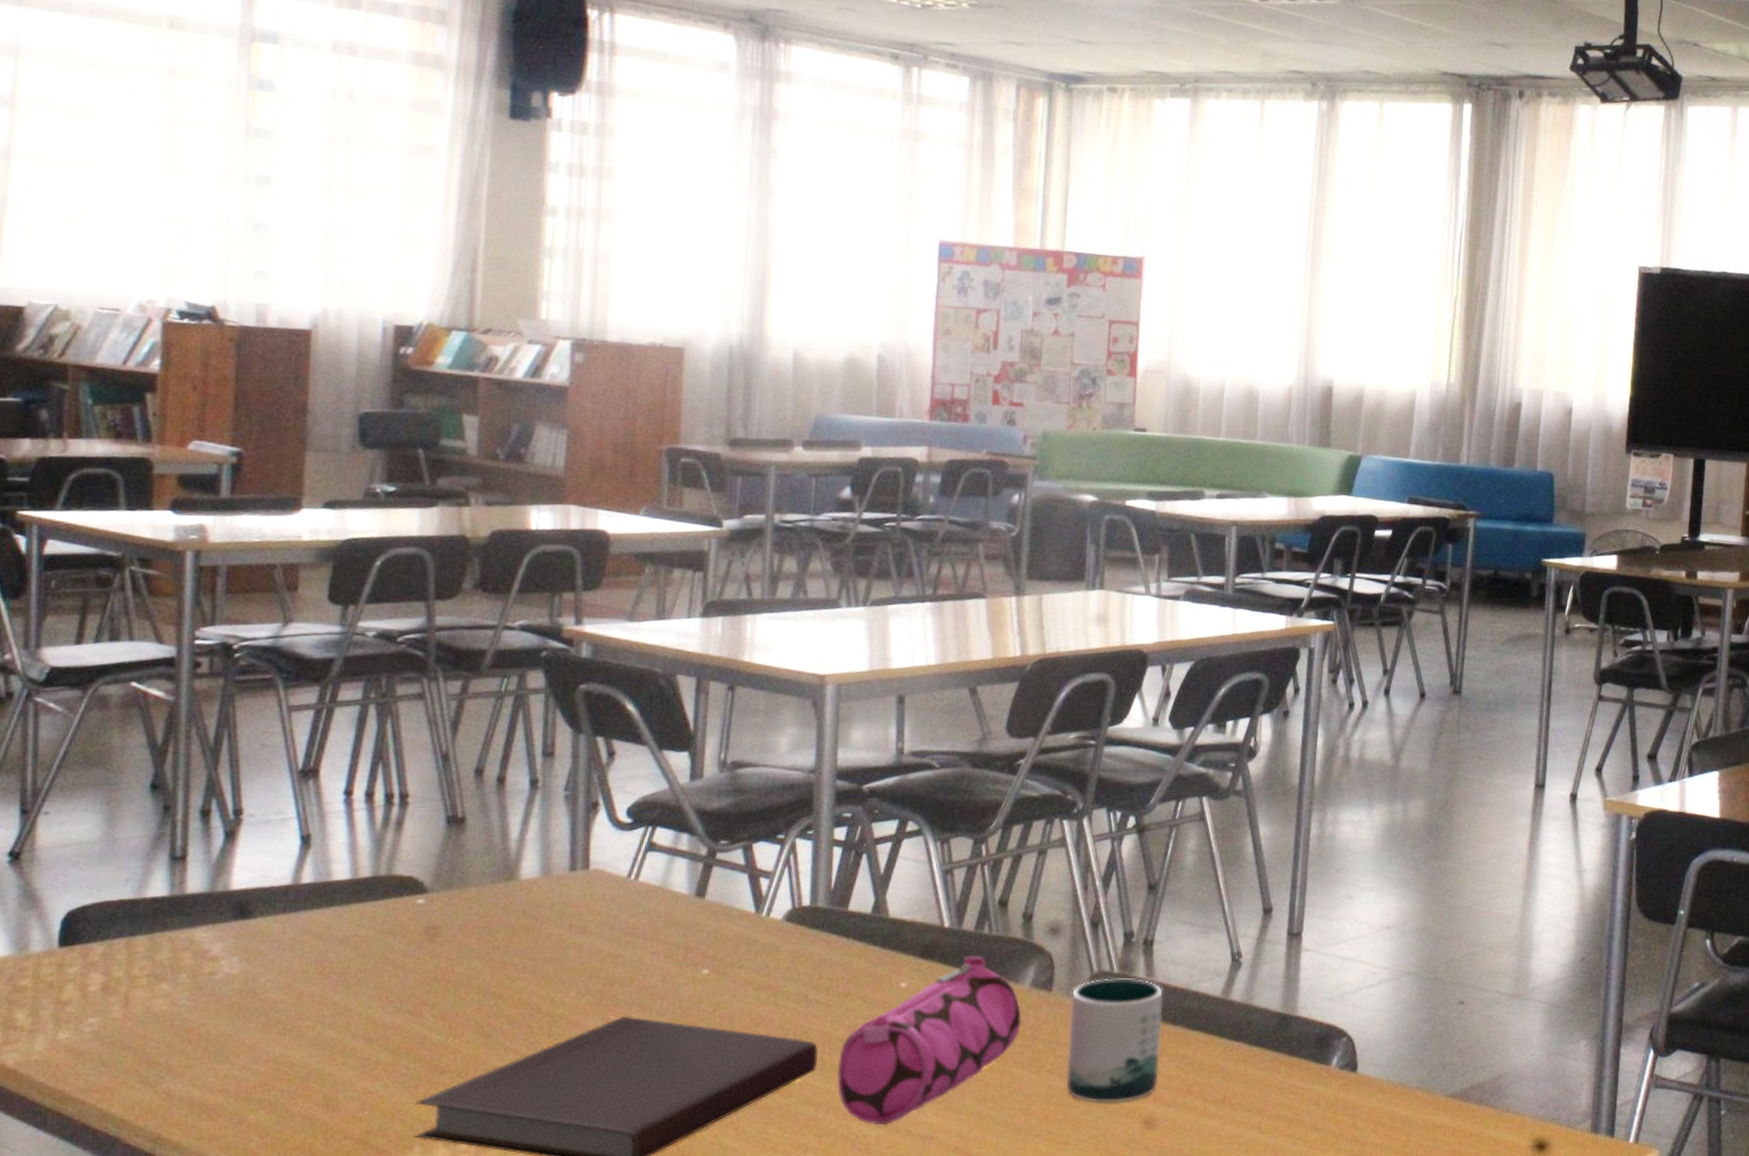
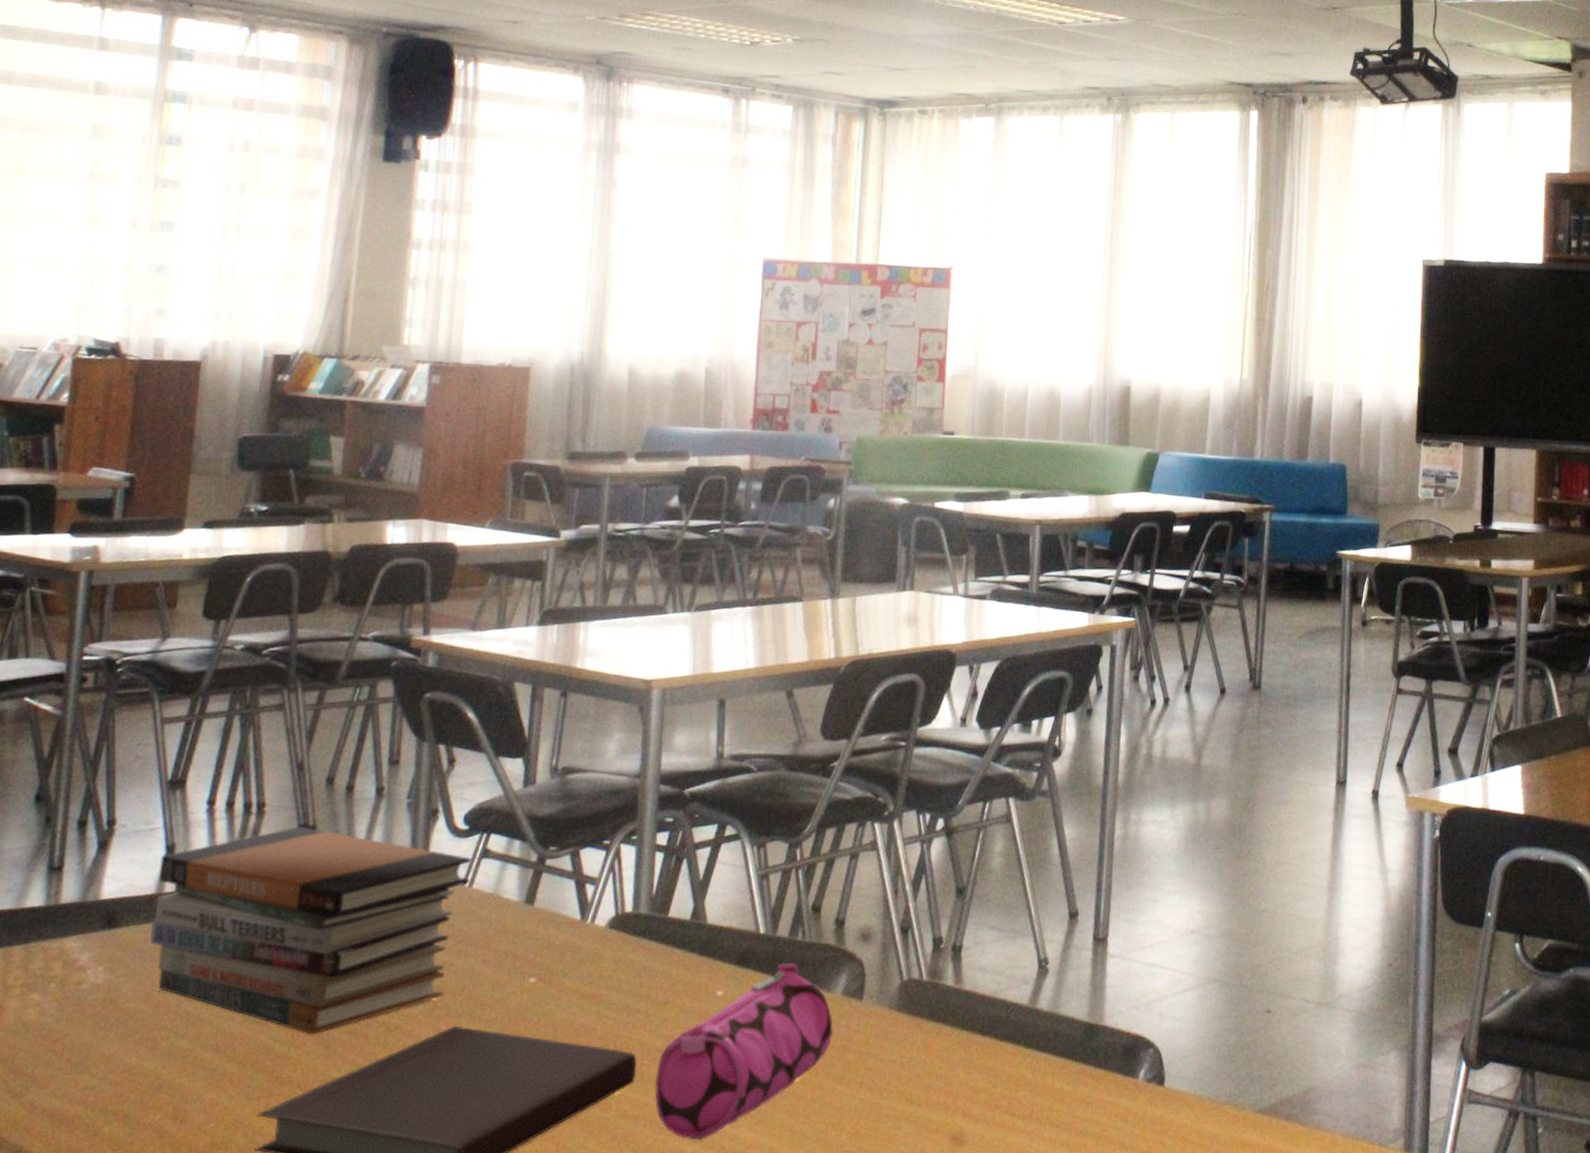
book stack: none [287,818,638,1025] -> present [149,827,473,1035]
mug: present [1066,978,1163,1103] -> none [876,986,971,1118]

